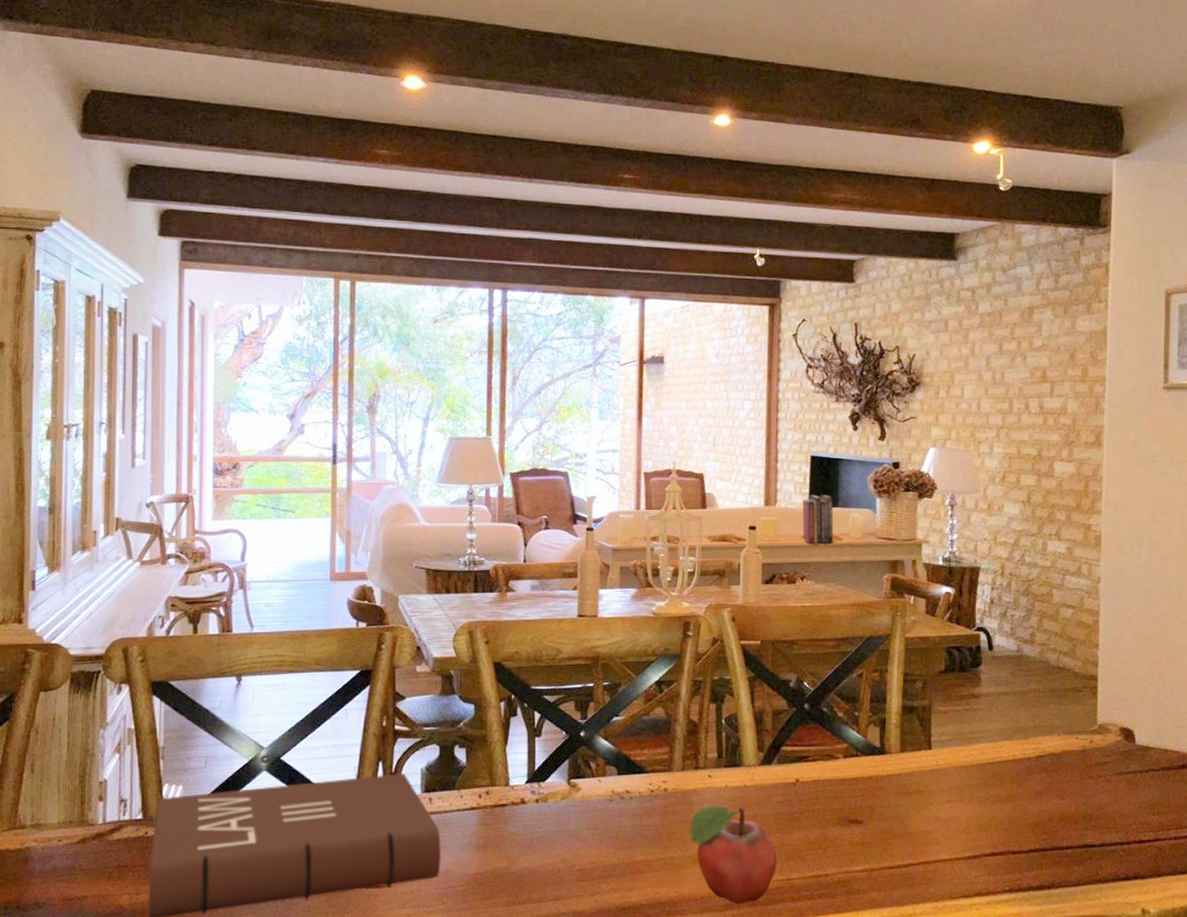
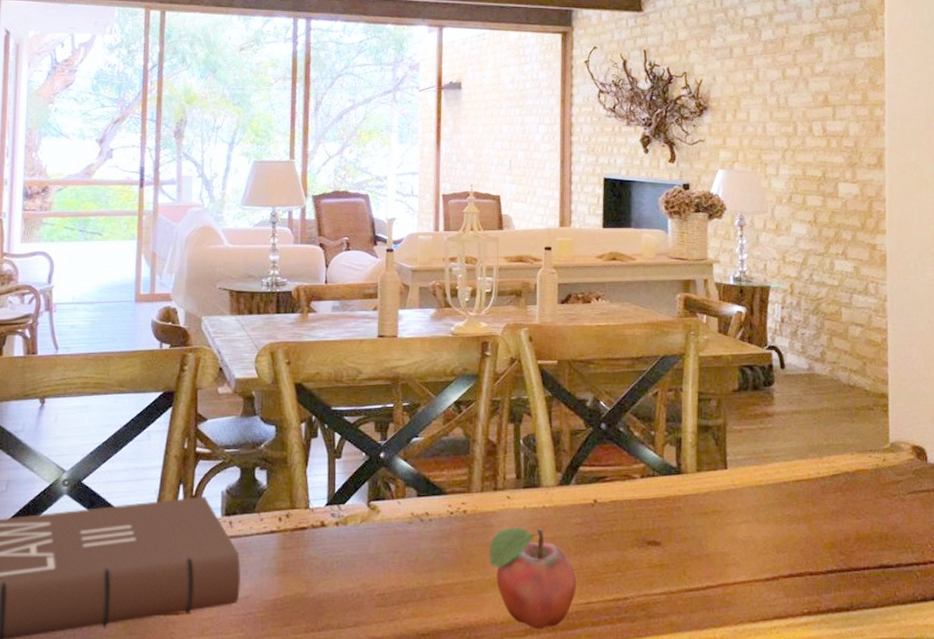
books: present [803,494,834,545] -> none [597,215,627,265]

